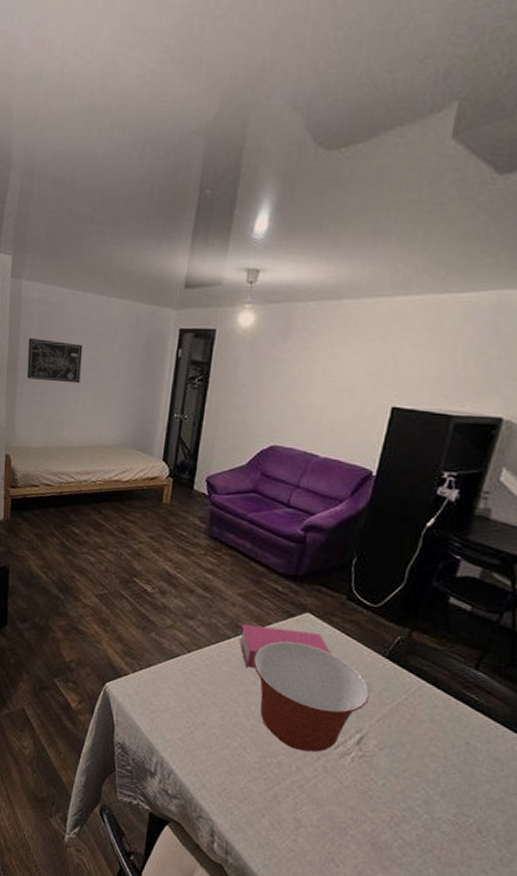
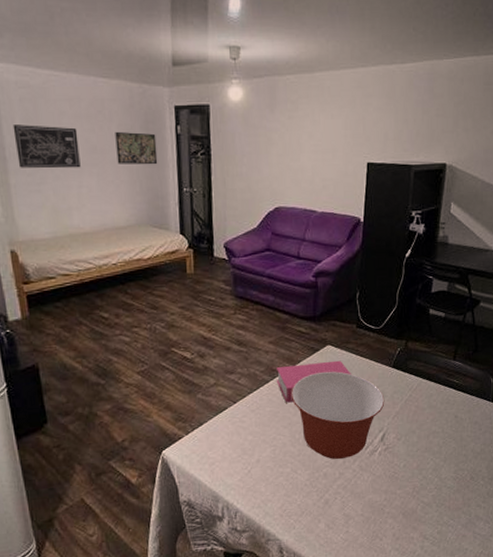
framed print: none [114,350,156,387] -> present [115,131,158,165]

